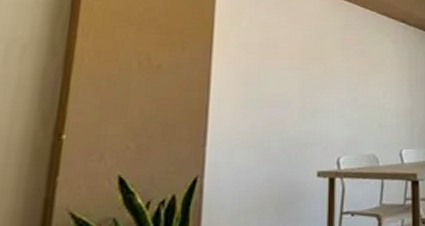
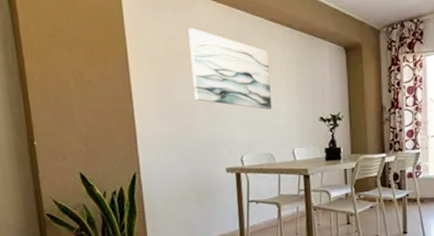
wall art: none [288,15,378,105] -> present [188,27,272,109]

